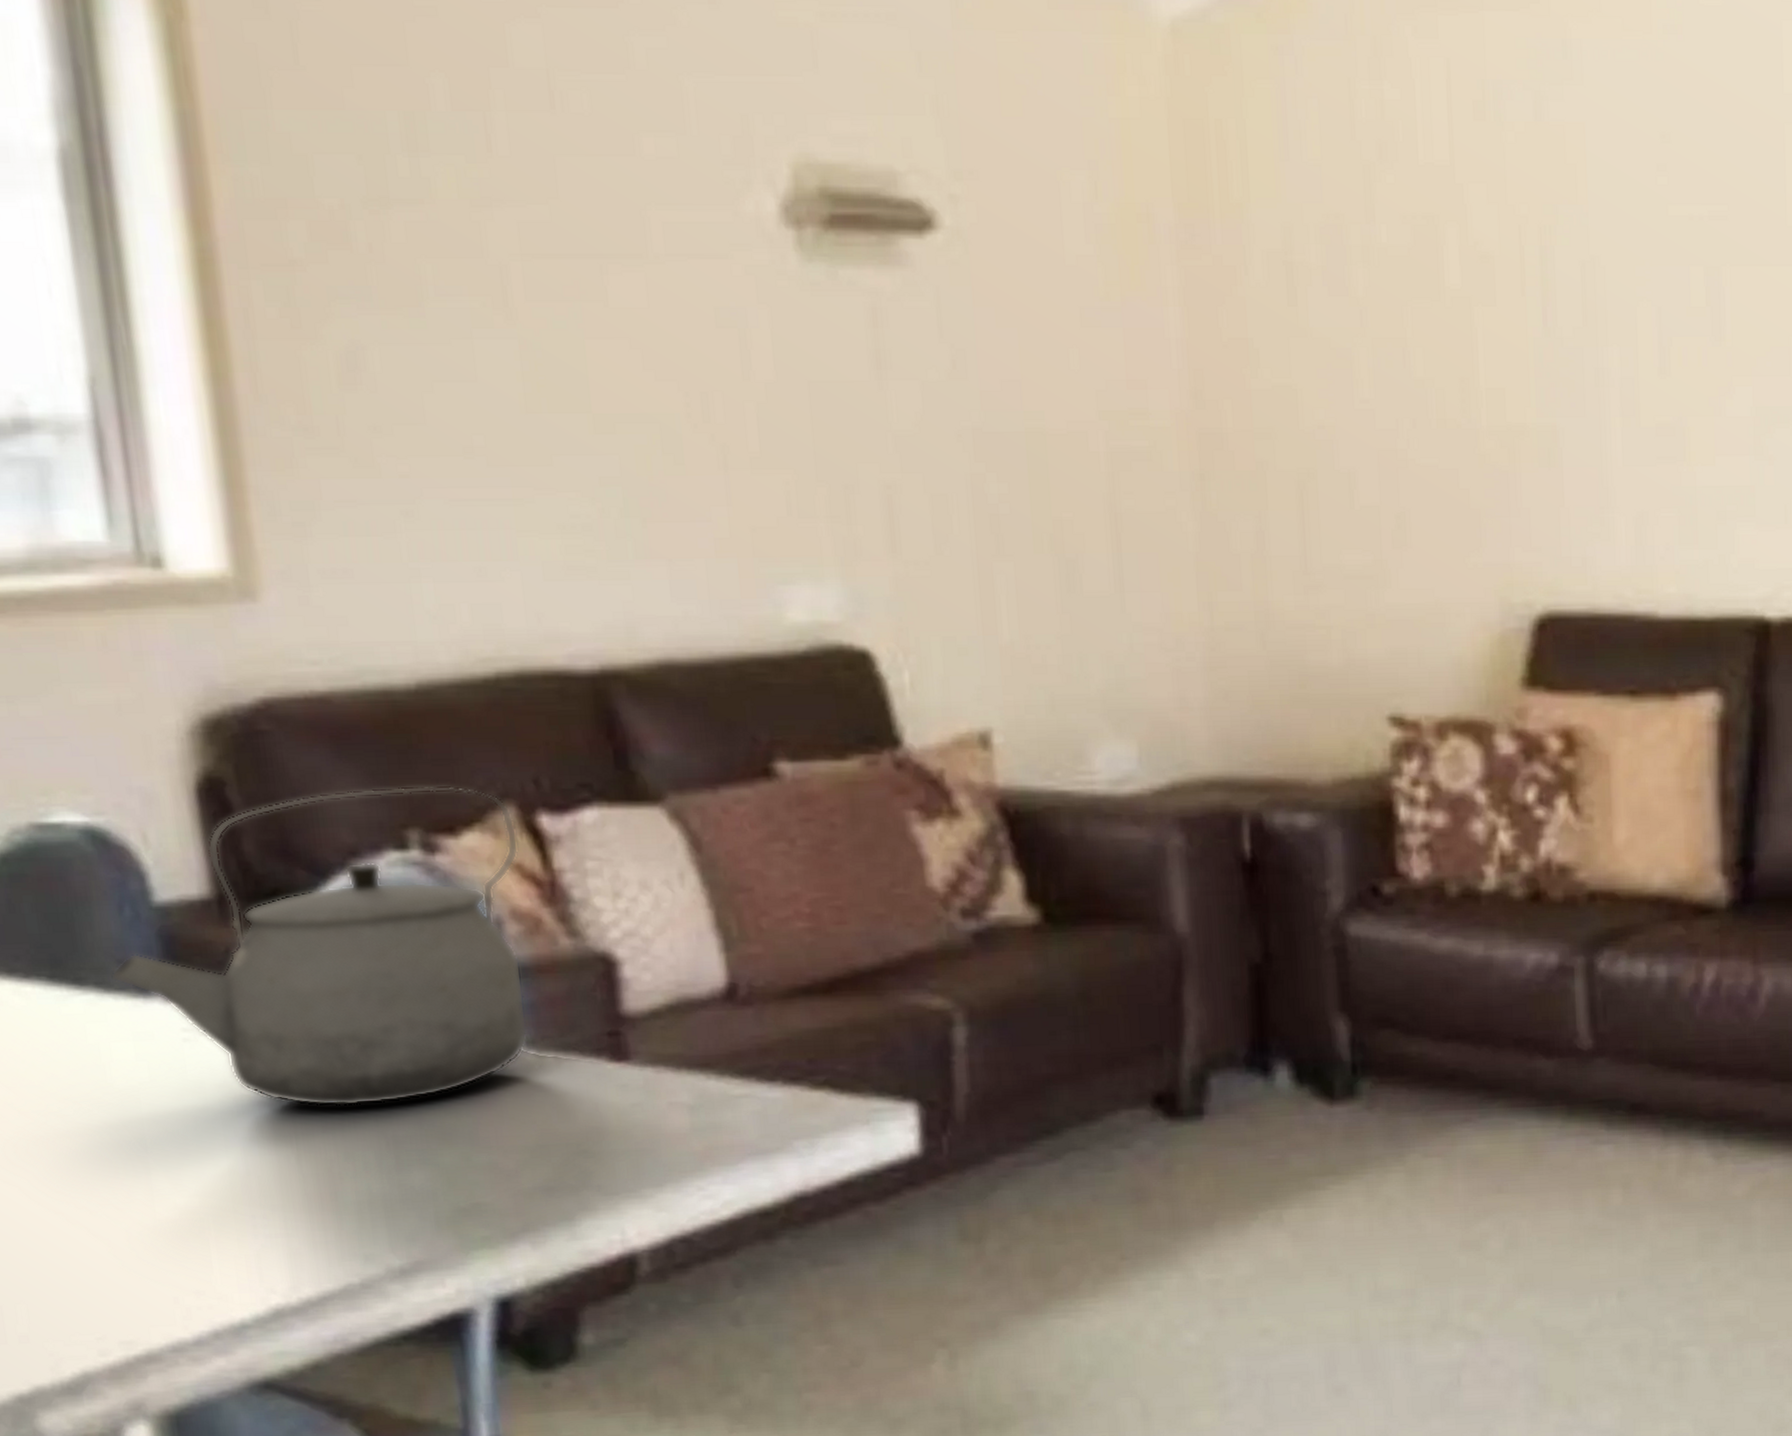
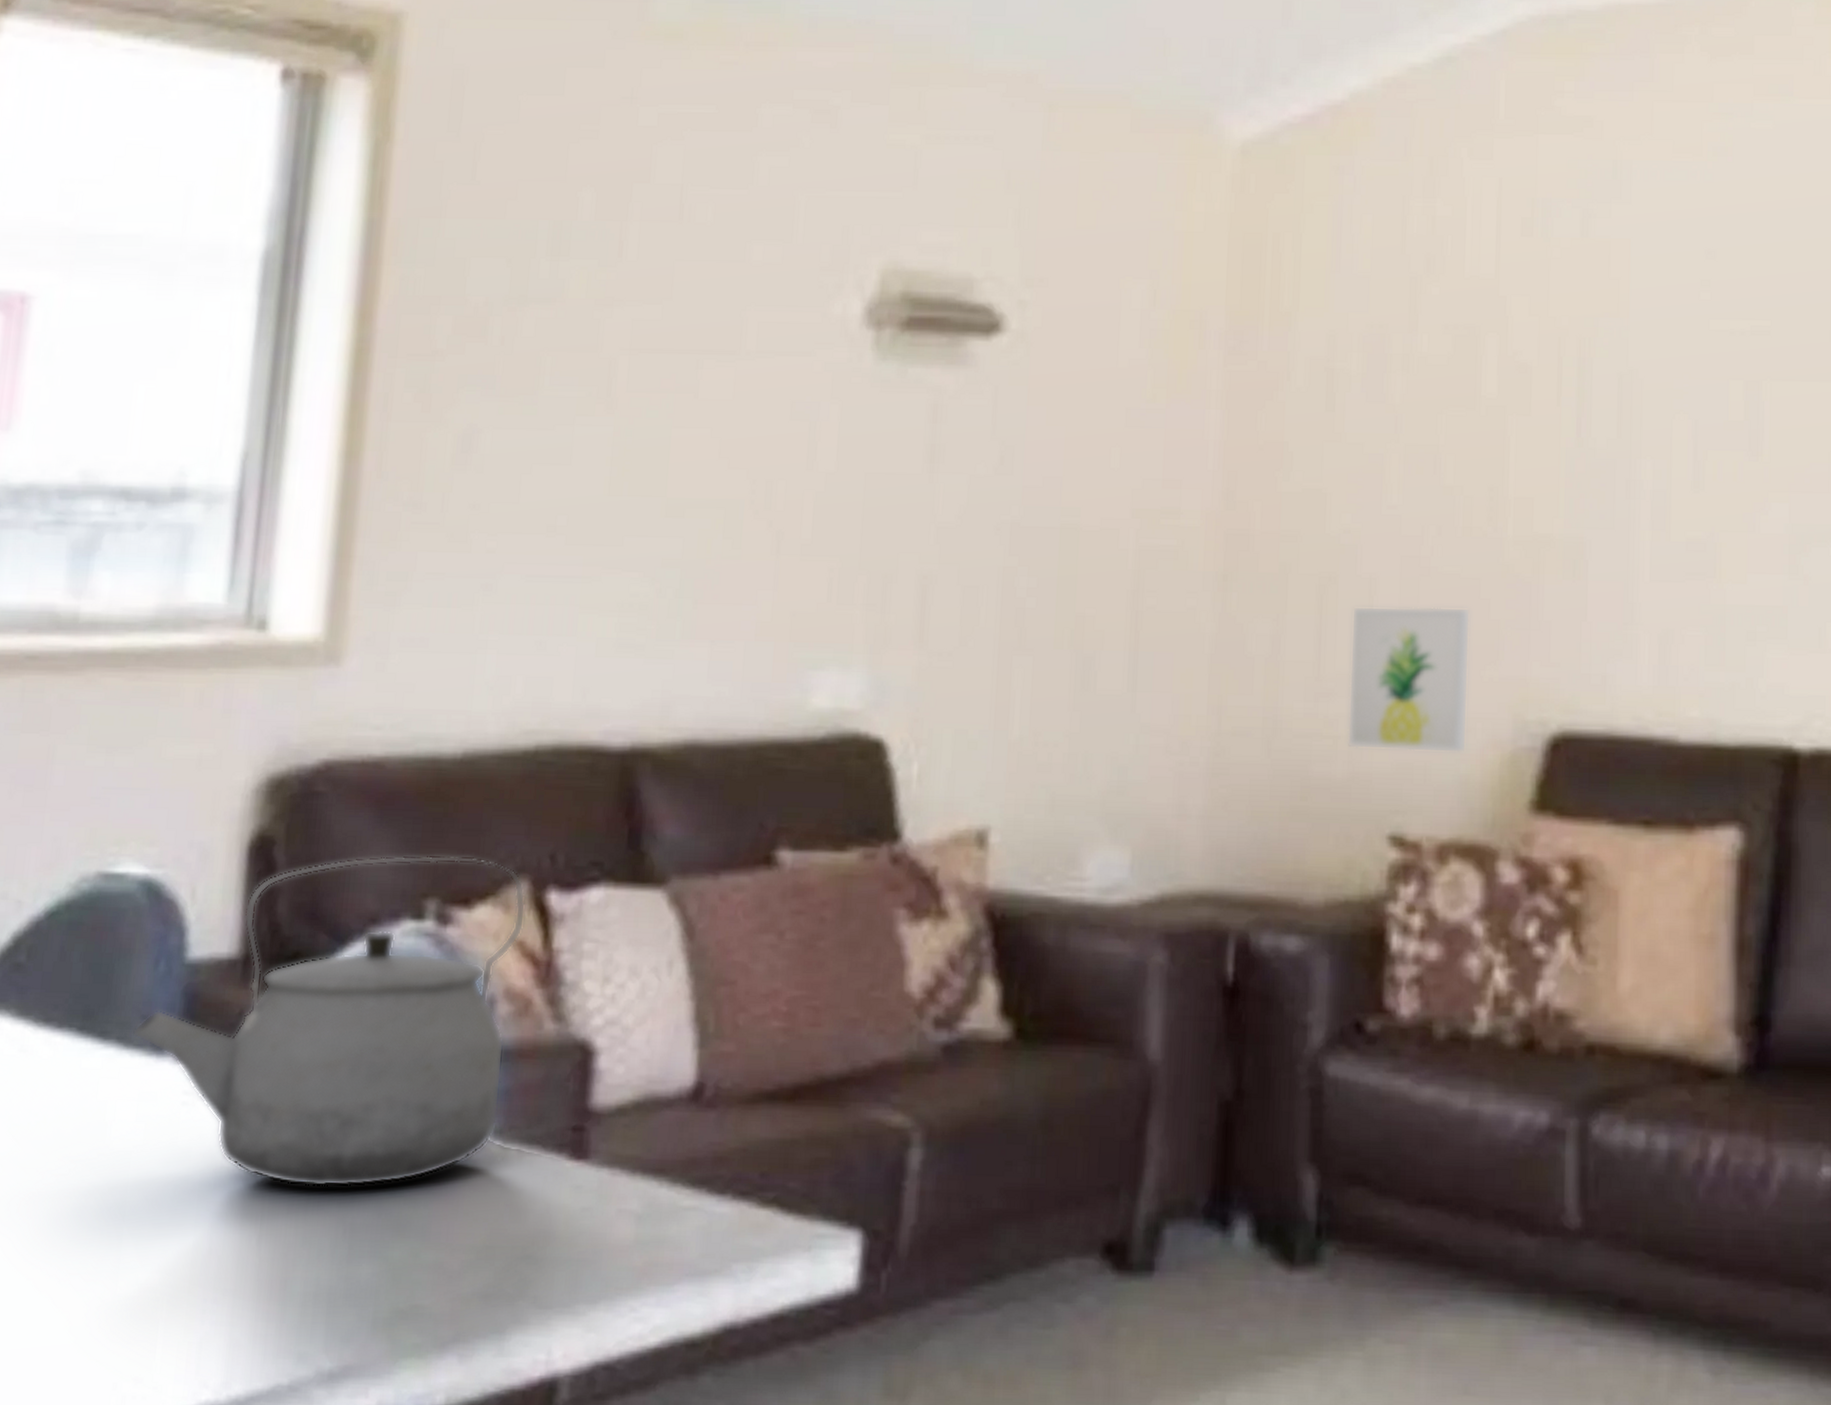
wall art: none [1333,497,1457,638] -> present [1347,606,1471,754]

